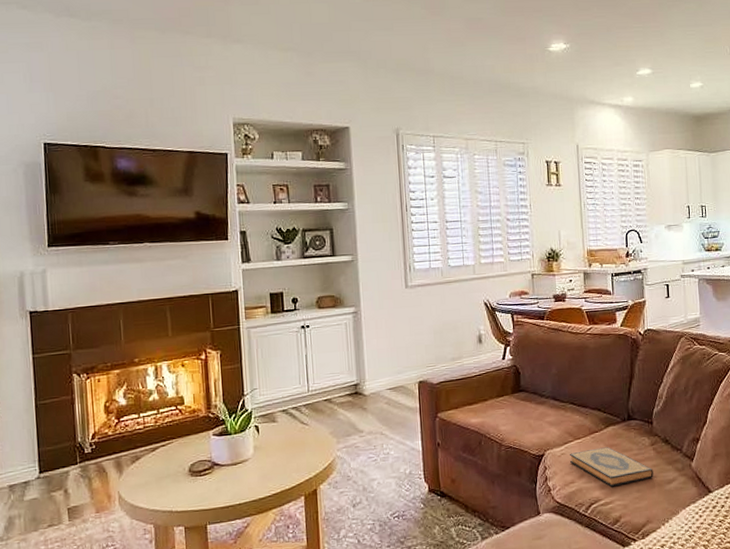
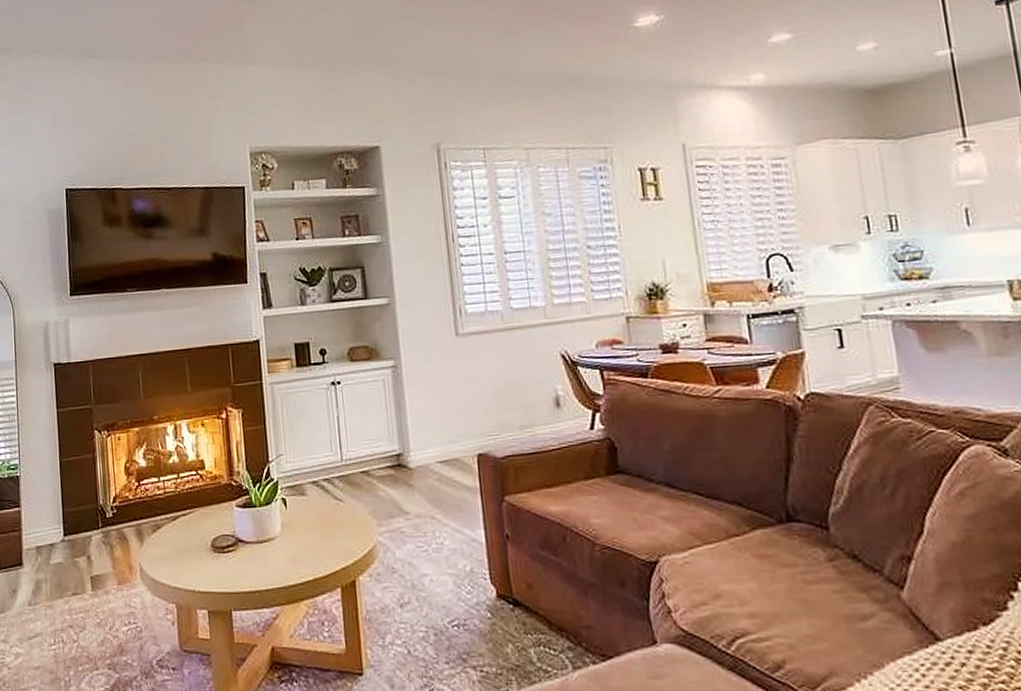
hardback book: present [569,447,654,487] -> none [697,558,836,617]

